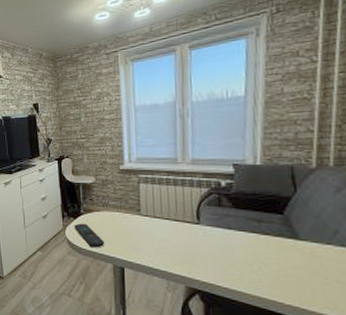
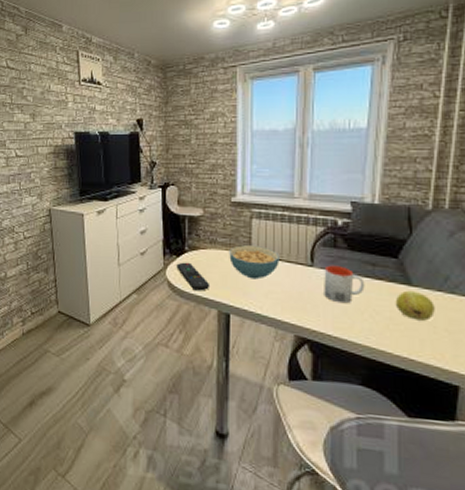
cereal bowl: none [120,207,167,237] -> present [229,245,279,280]
mug: none [210,222,252,258] -> present [324,265,365,304]
fruit: none [283,244,325,273] -> present [395,290,435,321]

